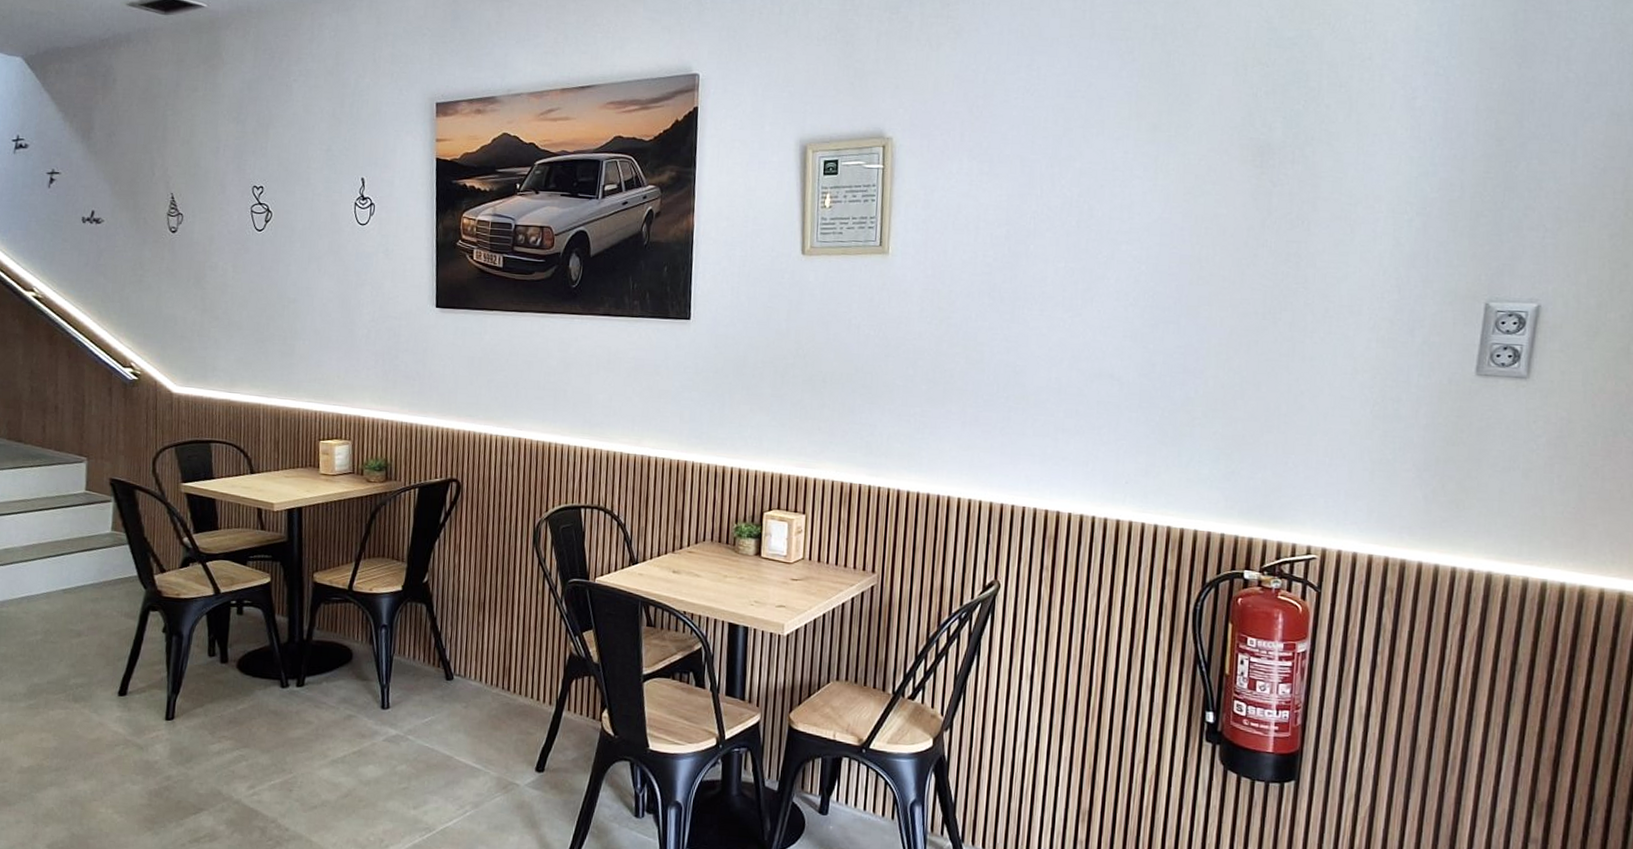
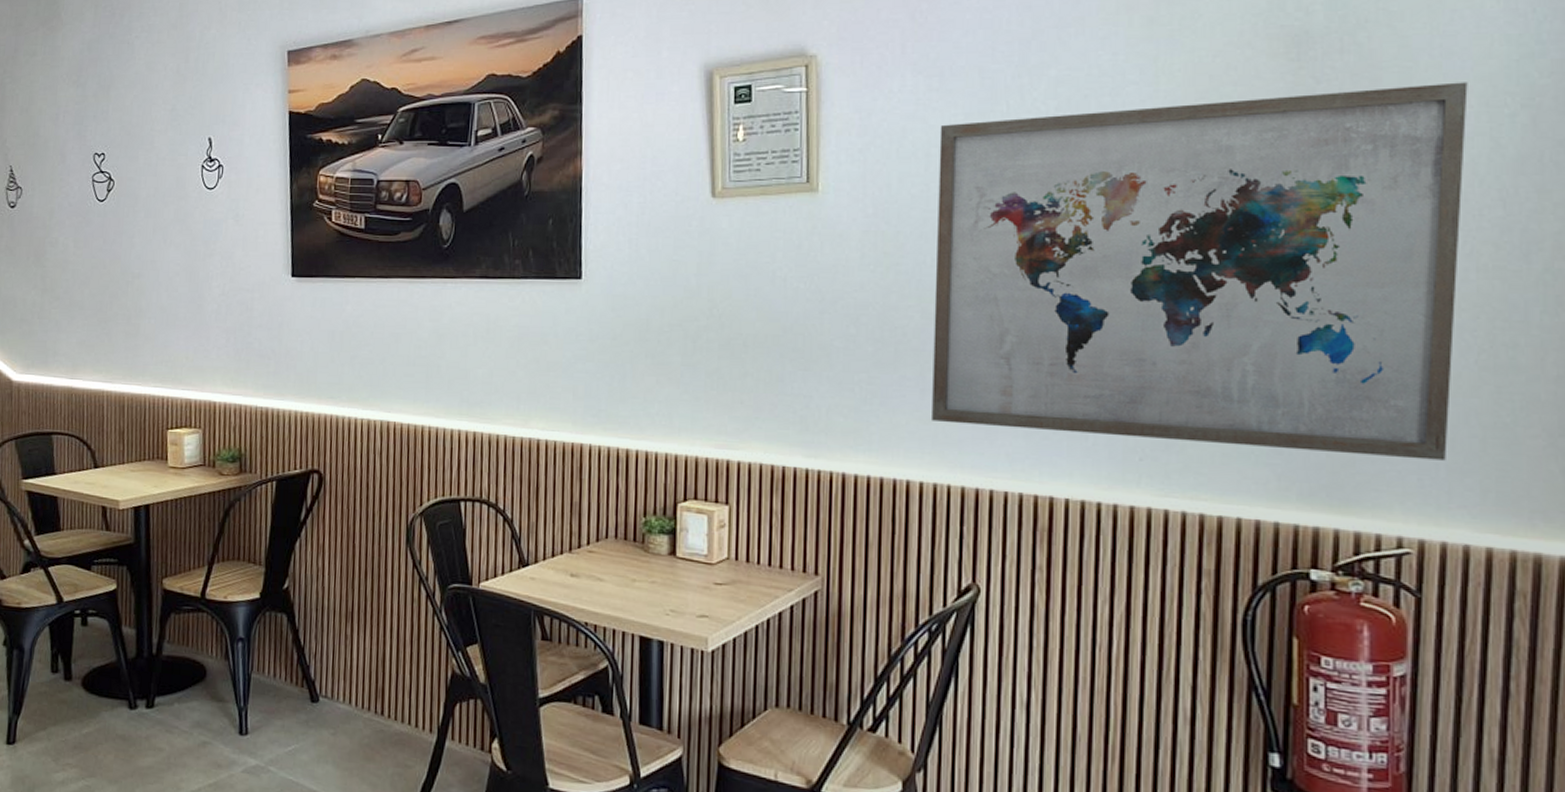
wall art: none [970,192,1381,488] -> present [932,82,1468,461]

